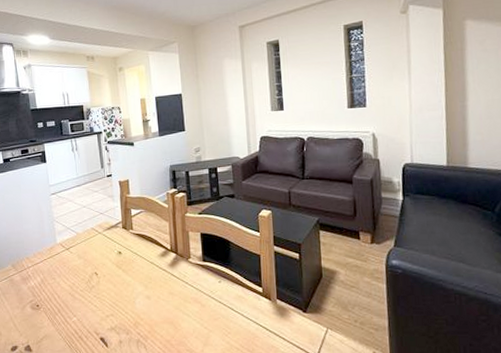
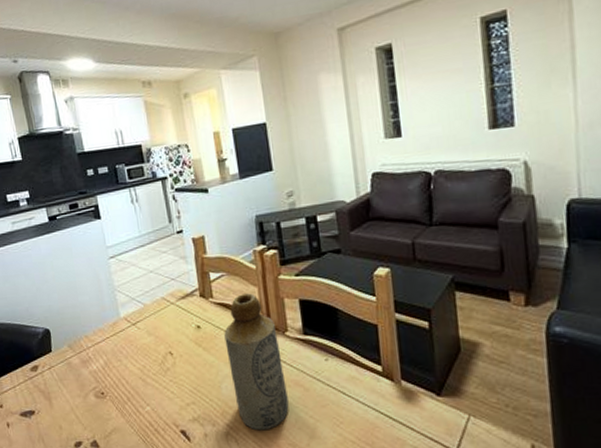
bottle: none [140,227,189,339] -> present [224,293,289,431]

